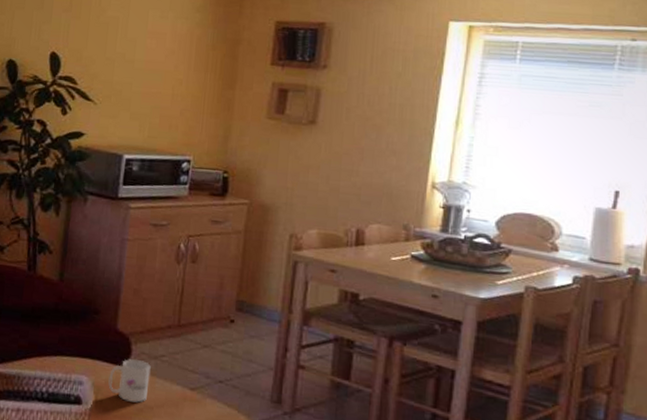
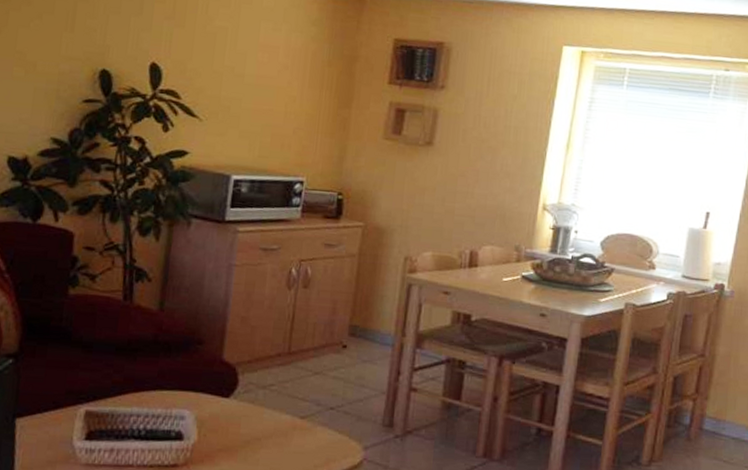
mug: present [108,359,151,403] -> none [212,390,259,435]

